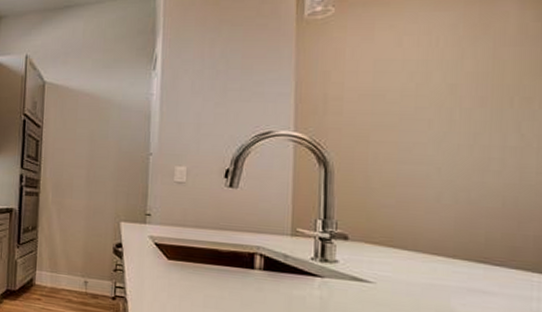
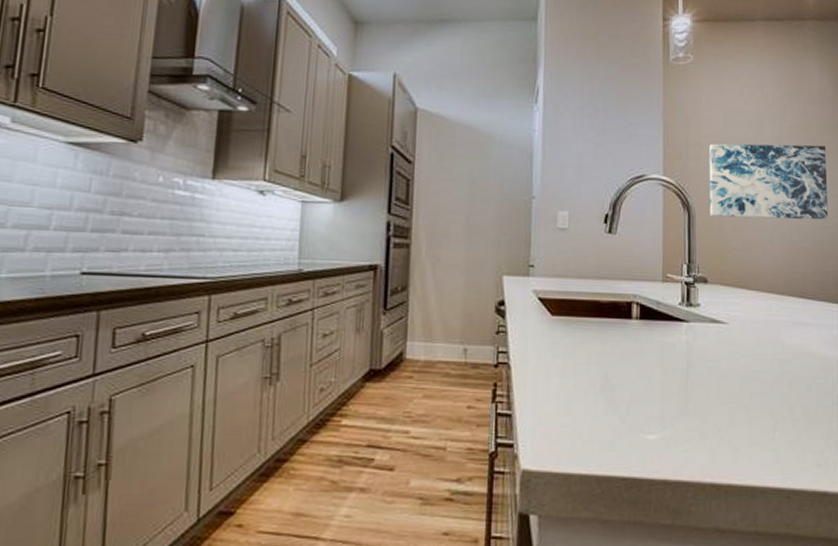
wall art: none [352,92,529,178] -> present [709,143,828,220]

